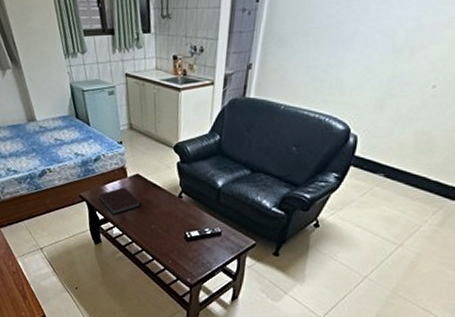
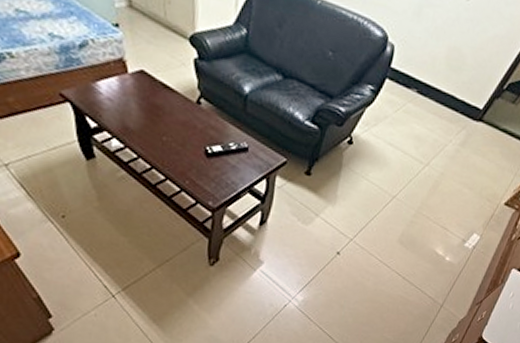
notebook: present [98,187,143,216] -> none [87,86,150,124]

